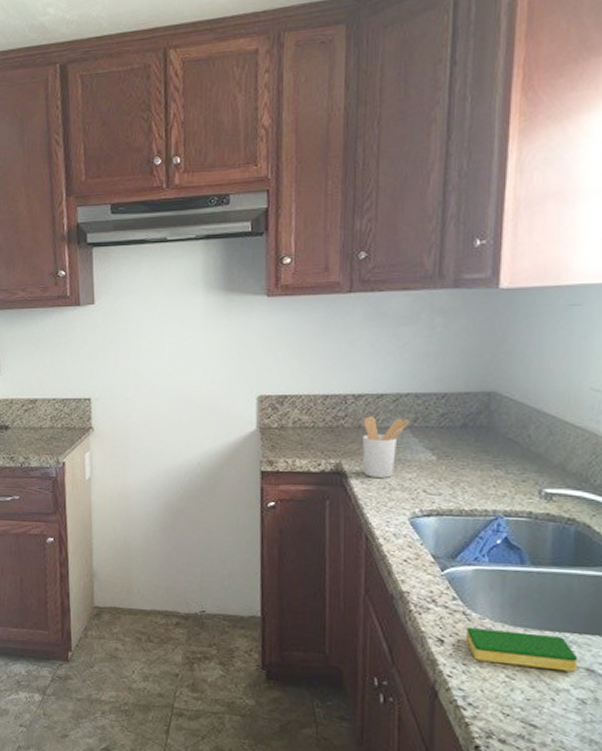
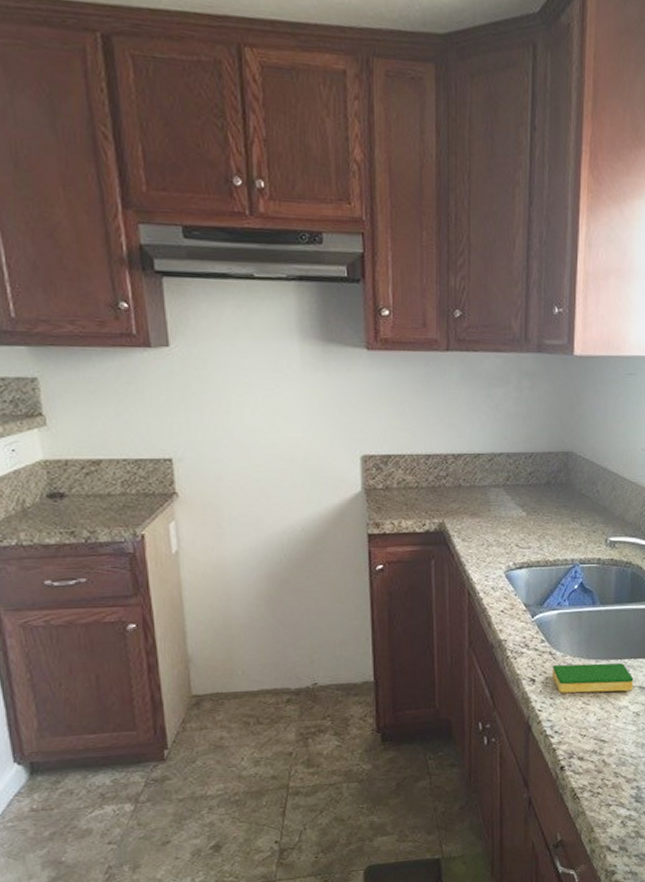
utensil holder: present [362,416,410,478] -> none [463,475,504,535]

